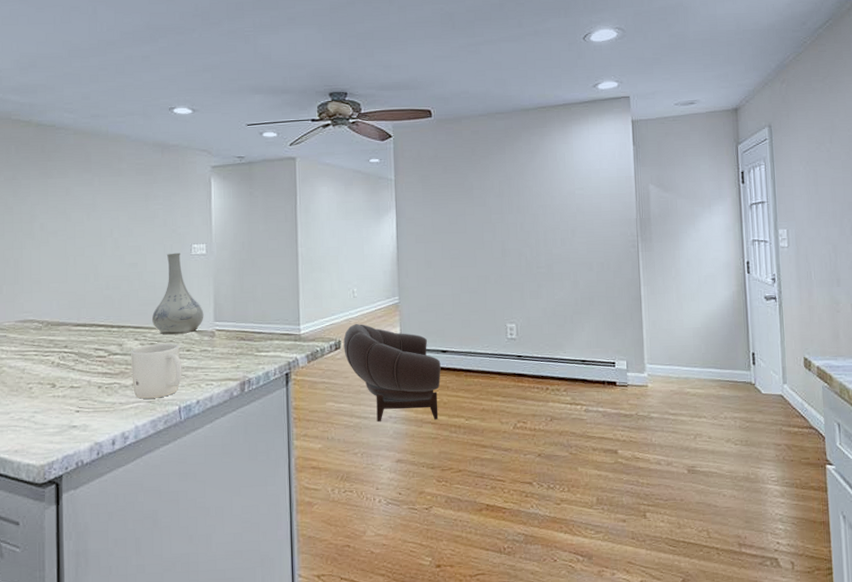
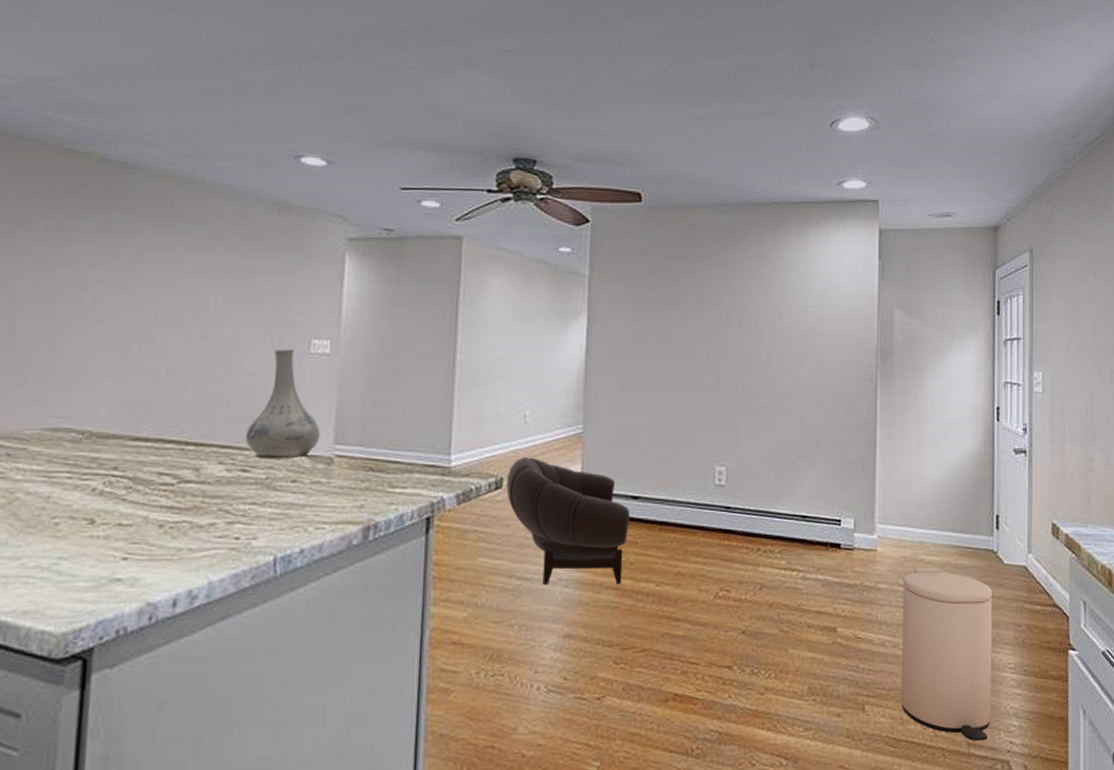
mug: present [130,343,182,399] -> none [209,469,284,544]
pedal bin: none [672,398,758,542] -> present [901,567,993,741]

